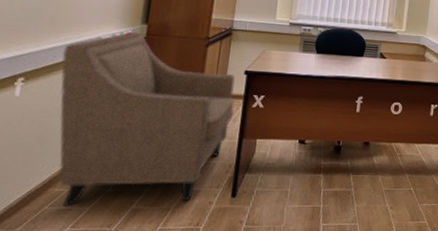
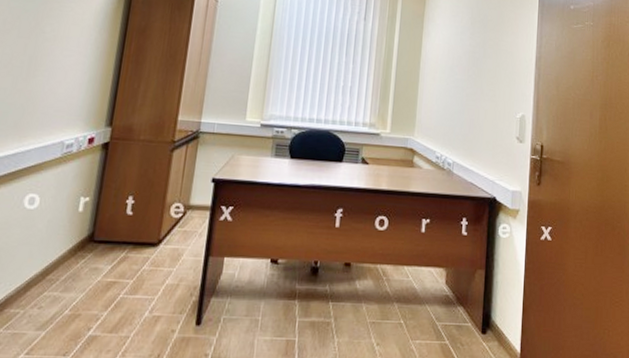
chair: present [59,32,235,206] -> none [16,135,202,330]

